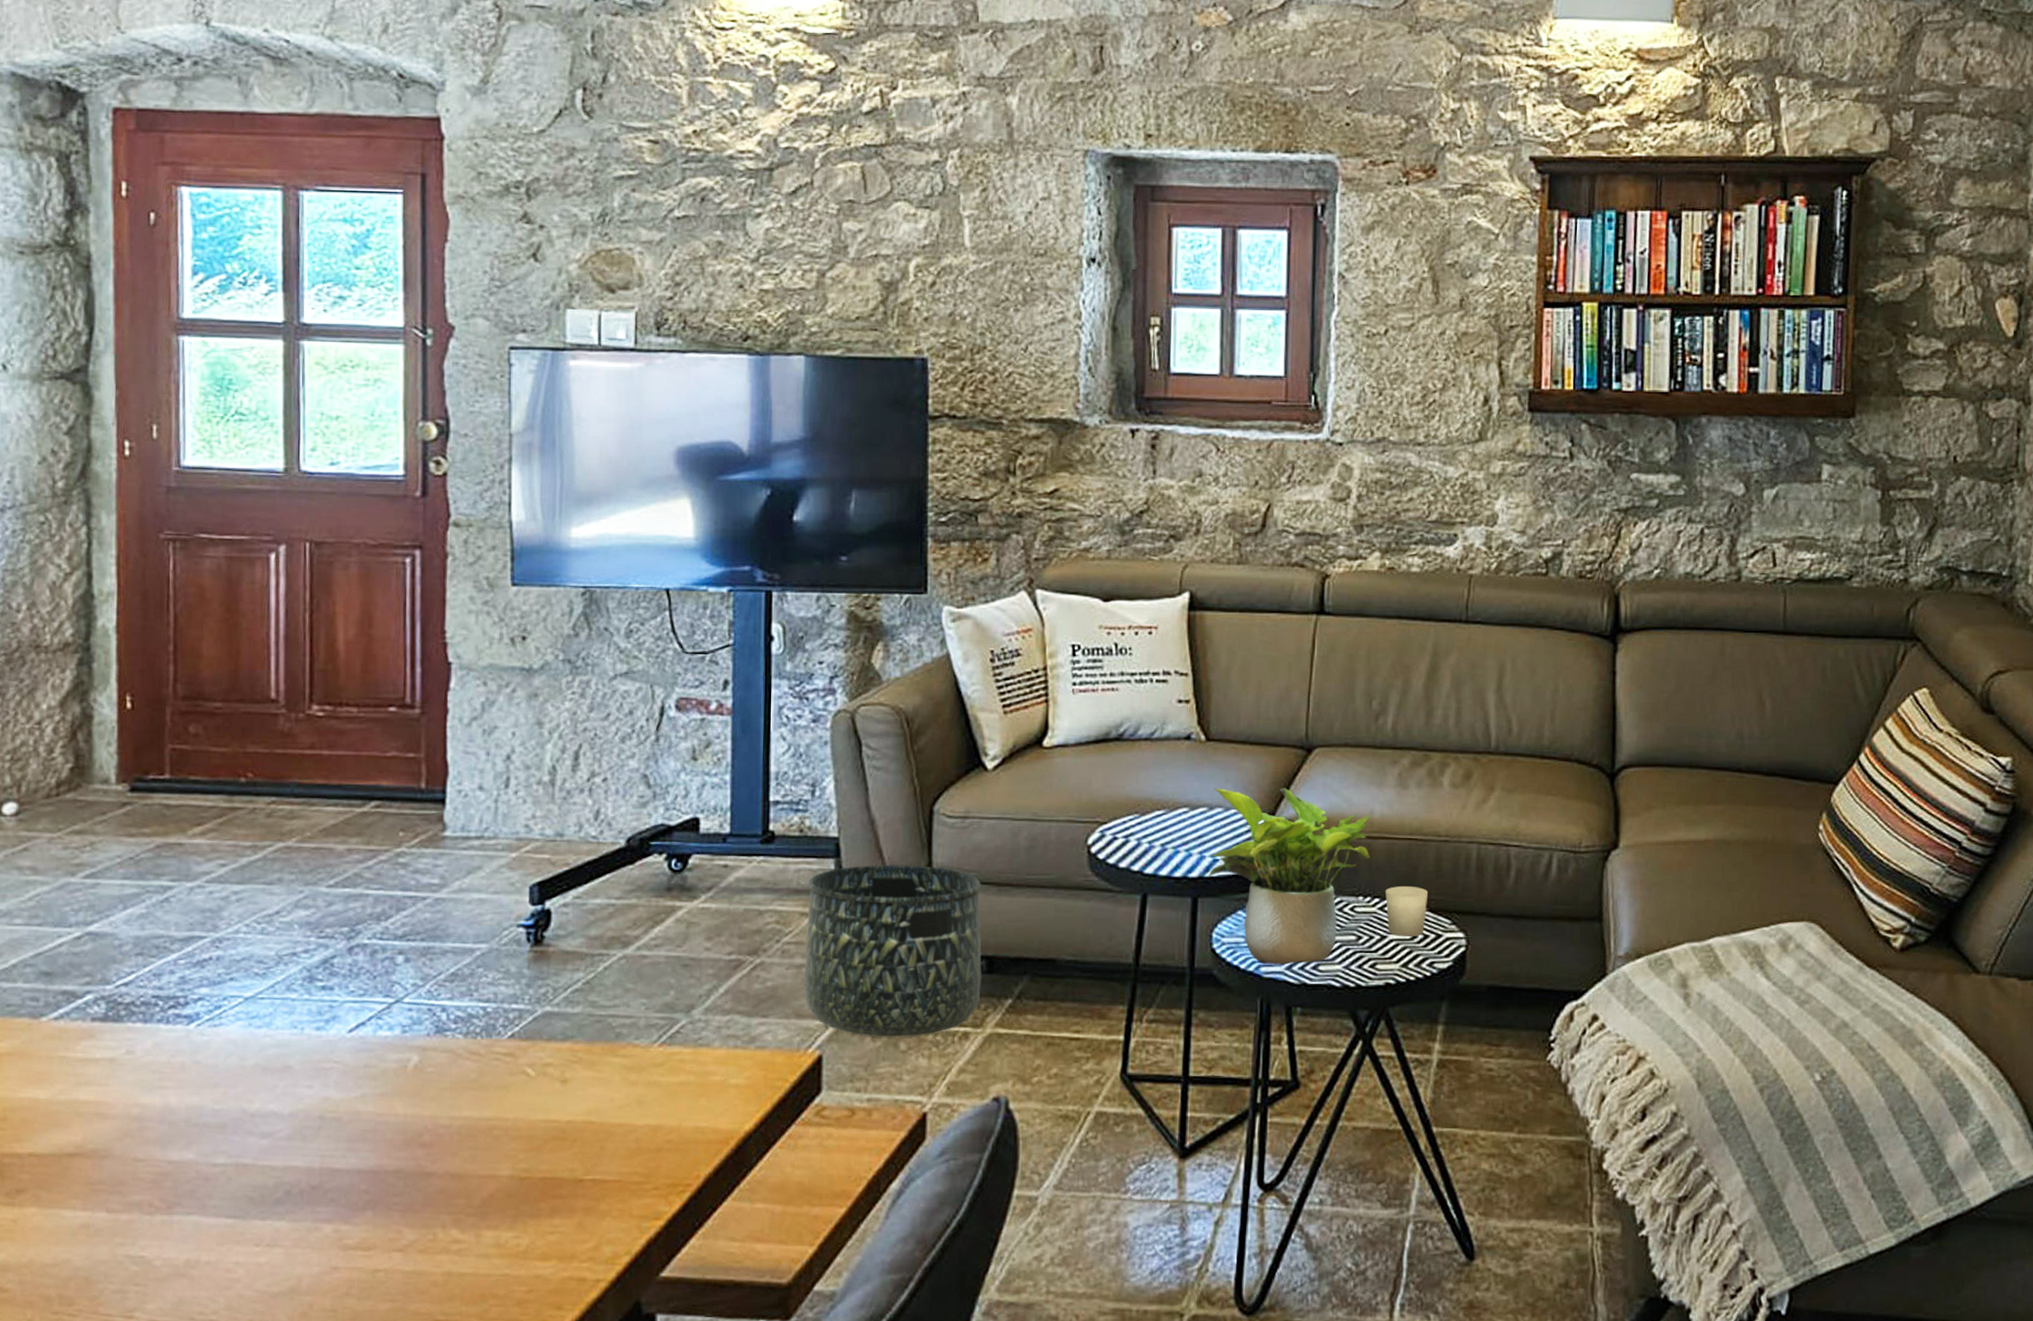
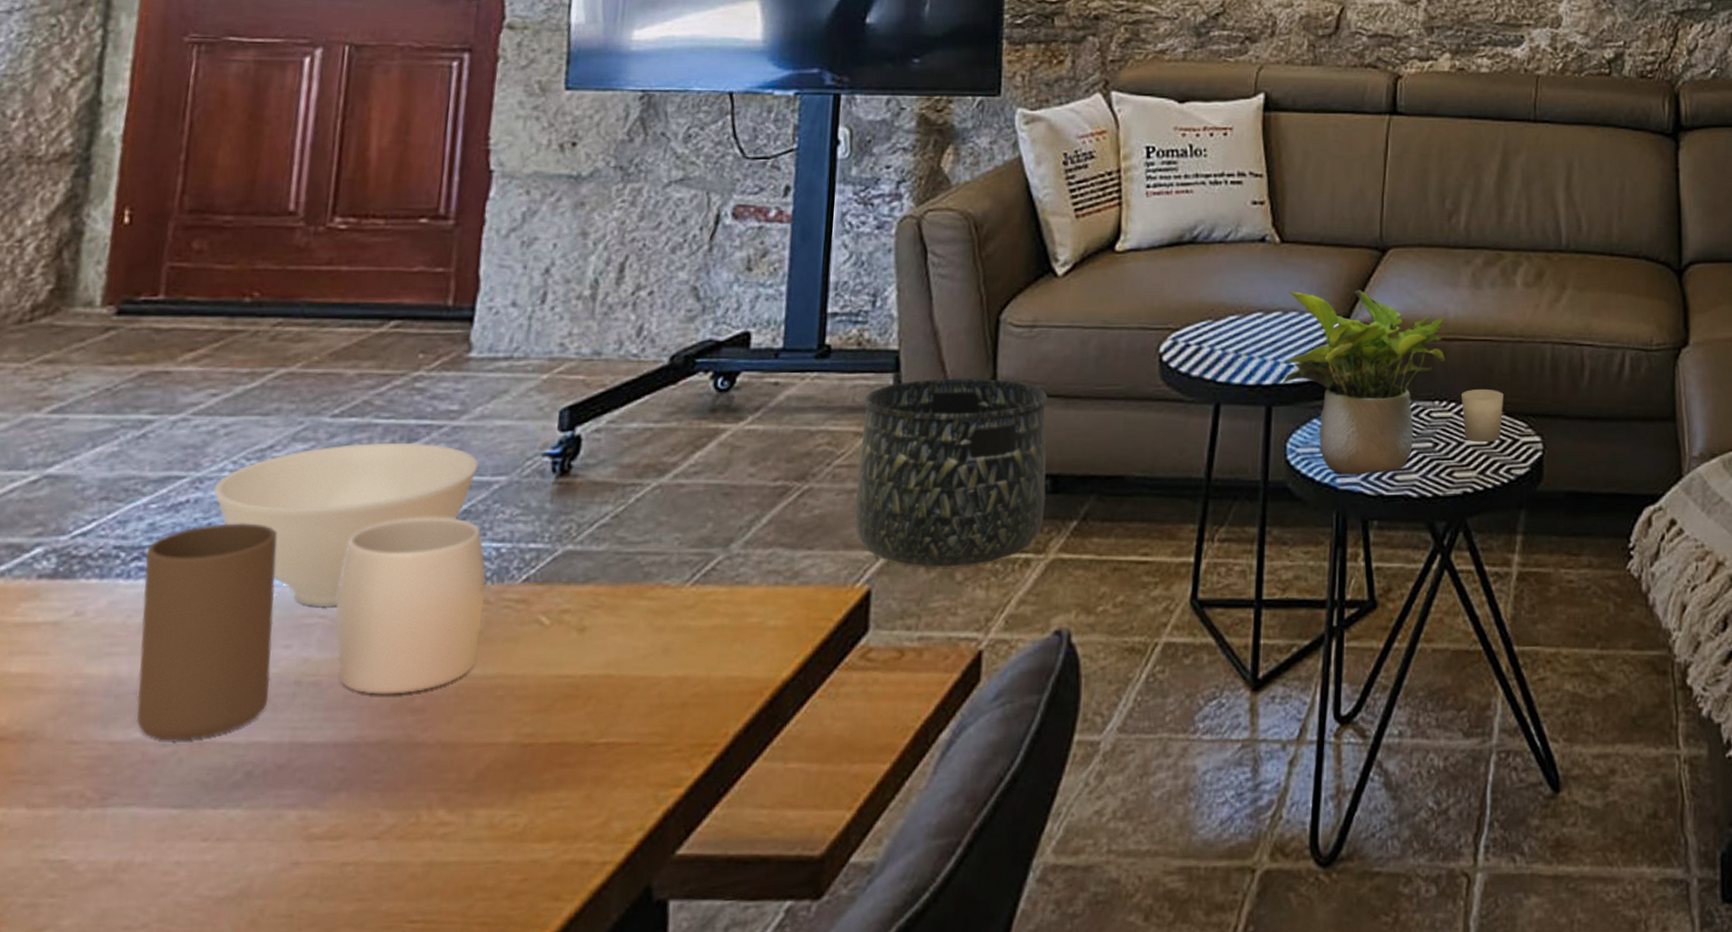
cup: none [180,978,298,1162] -> present [137,523,278,741]
bowl: none [232,911,461,1054] -> present [213,442,479,607]
mug: none [348,978,477,1131] -> present [336,517,487,694]

